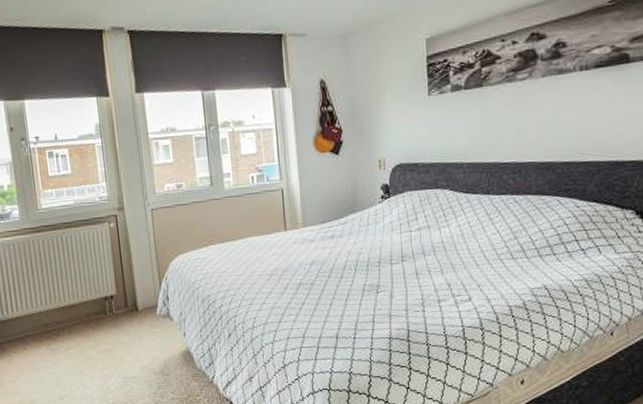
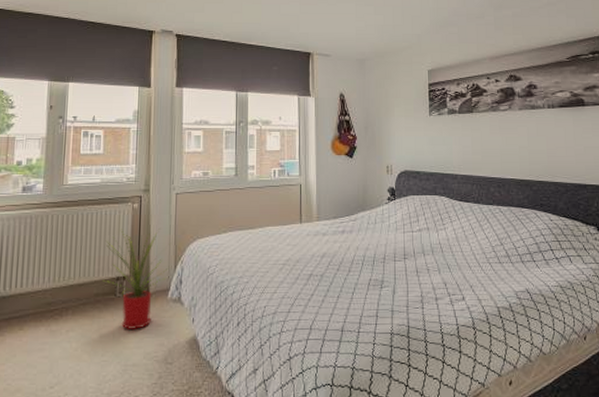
house plant: none [88,247,155,345] -> present [102,229,170,329]

